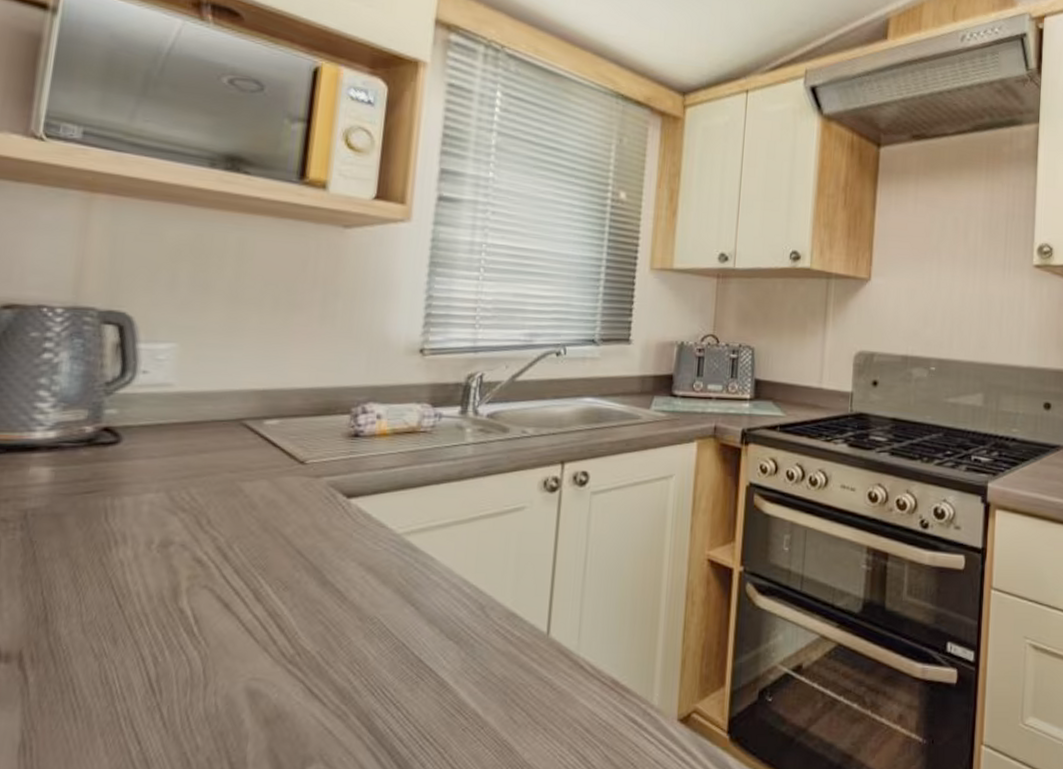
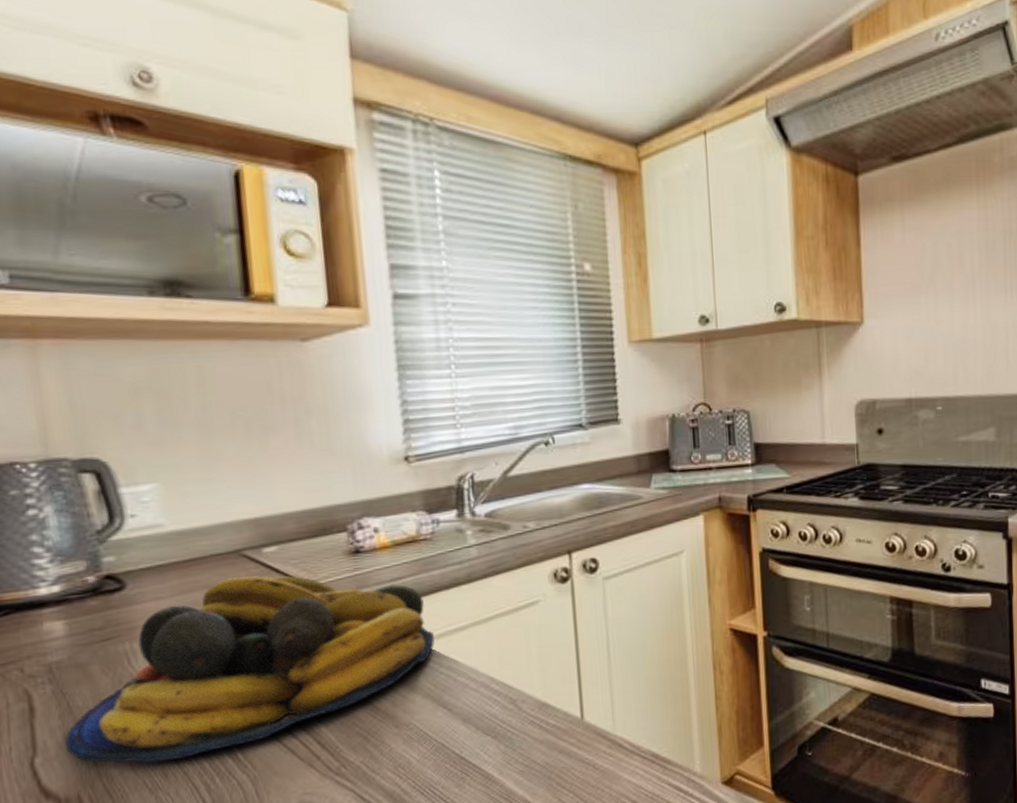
fruit bowl: none [20,445,416,627] -> present [64,575,435,764]

